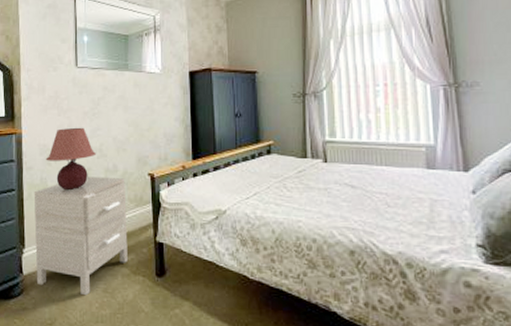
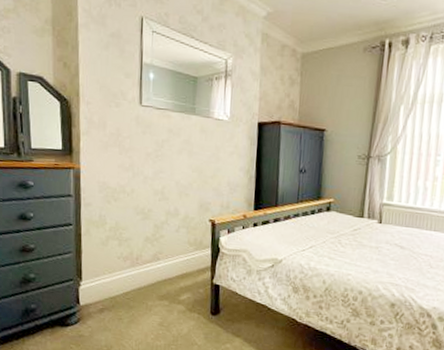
nightstand: present [34,176,128,296] -> none [92,217,186,328]
table lamp: present [45,127,96,191] -> none [105,167,157,230]

